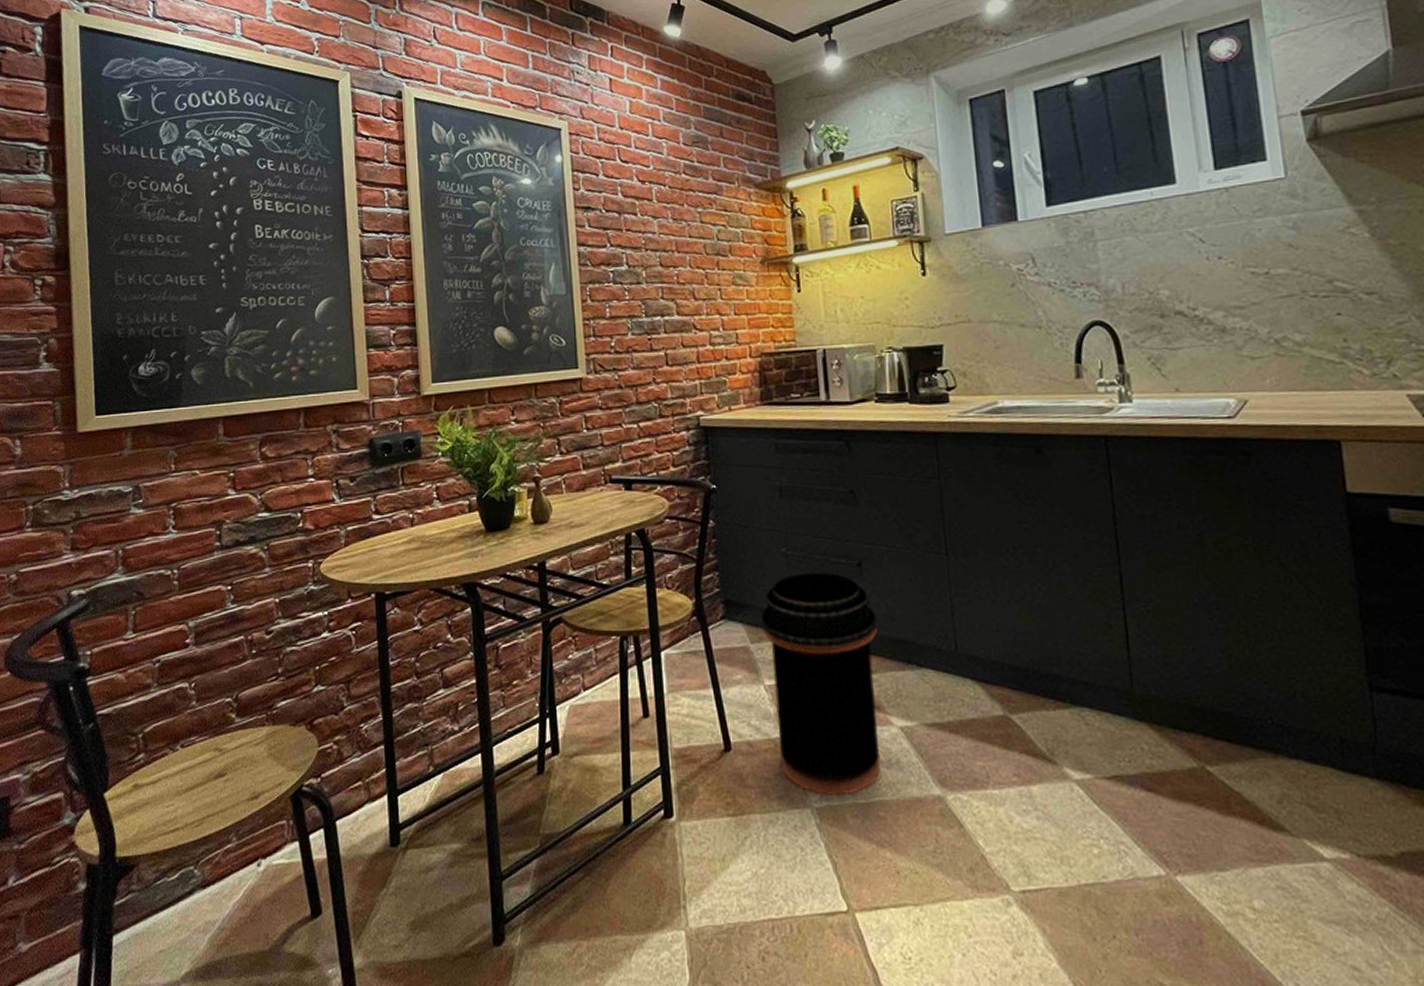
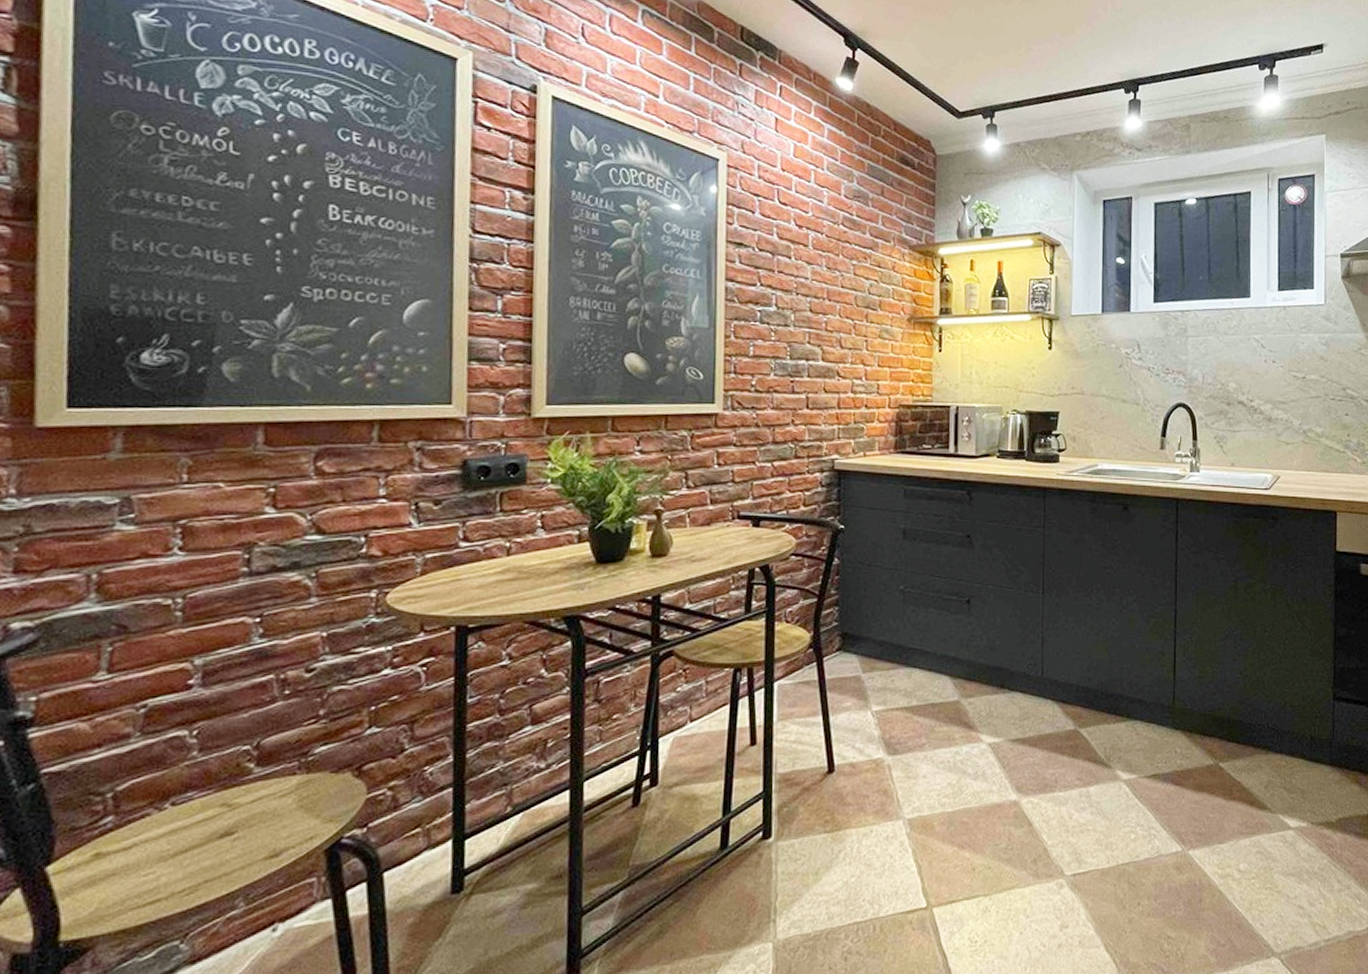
trash can: present [761,573,881,795] -> none [874,608,978,807]

